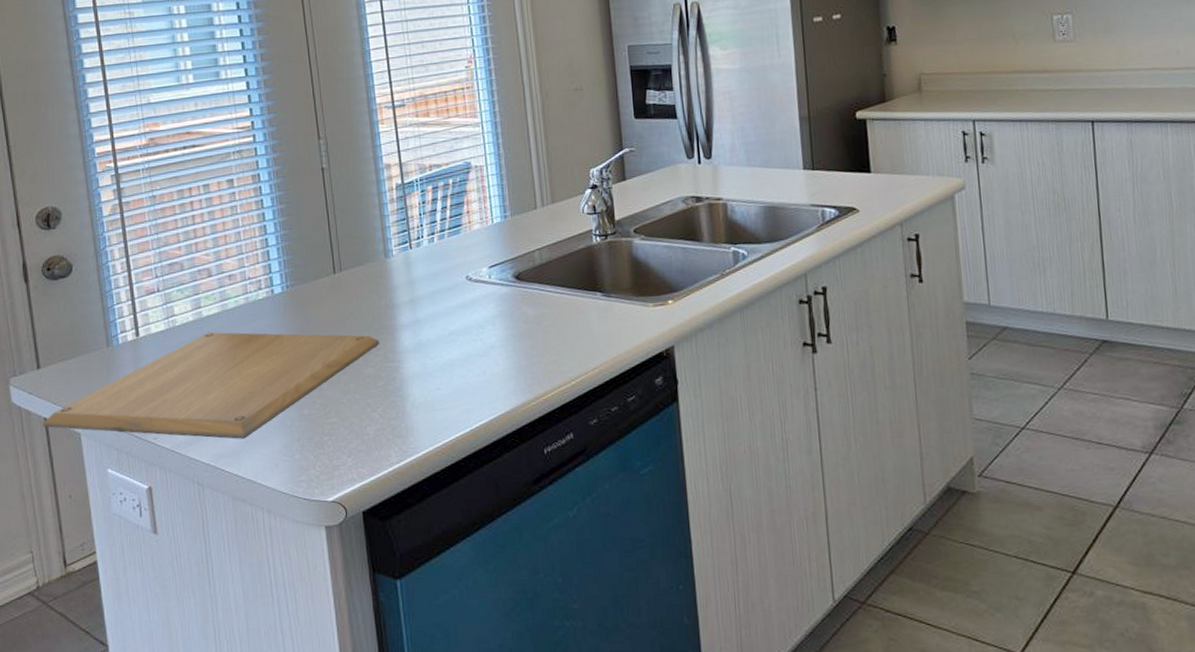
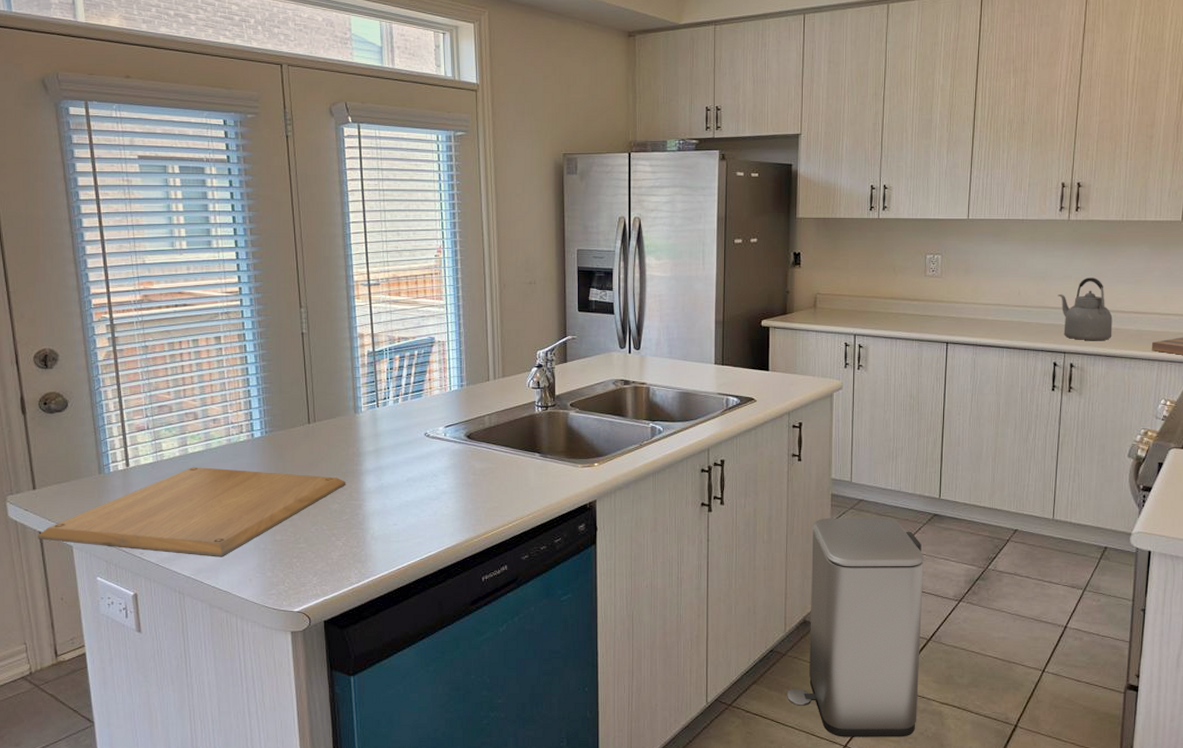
pedal bin: none [936,349,1113,642] -> present [787,517,925,737]

